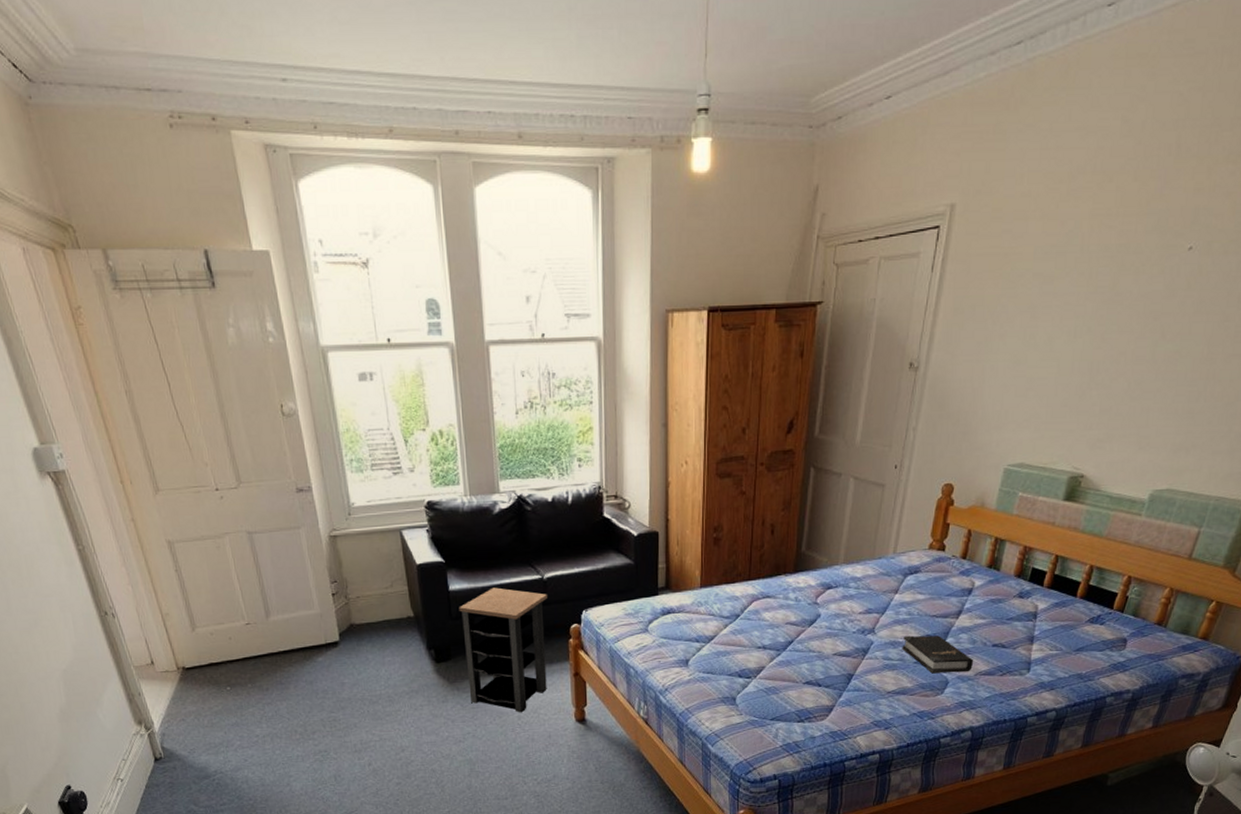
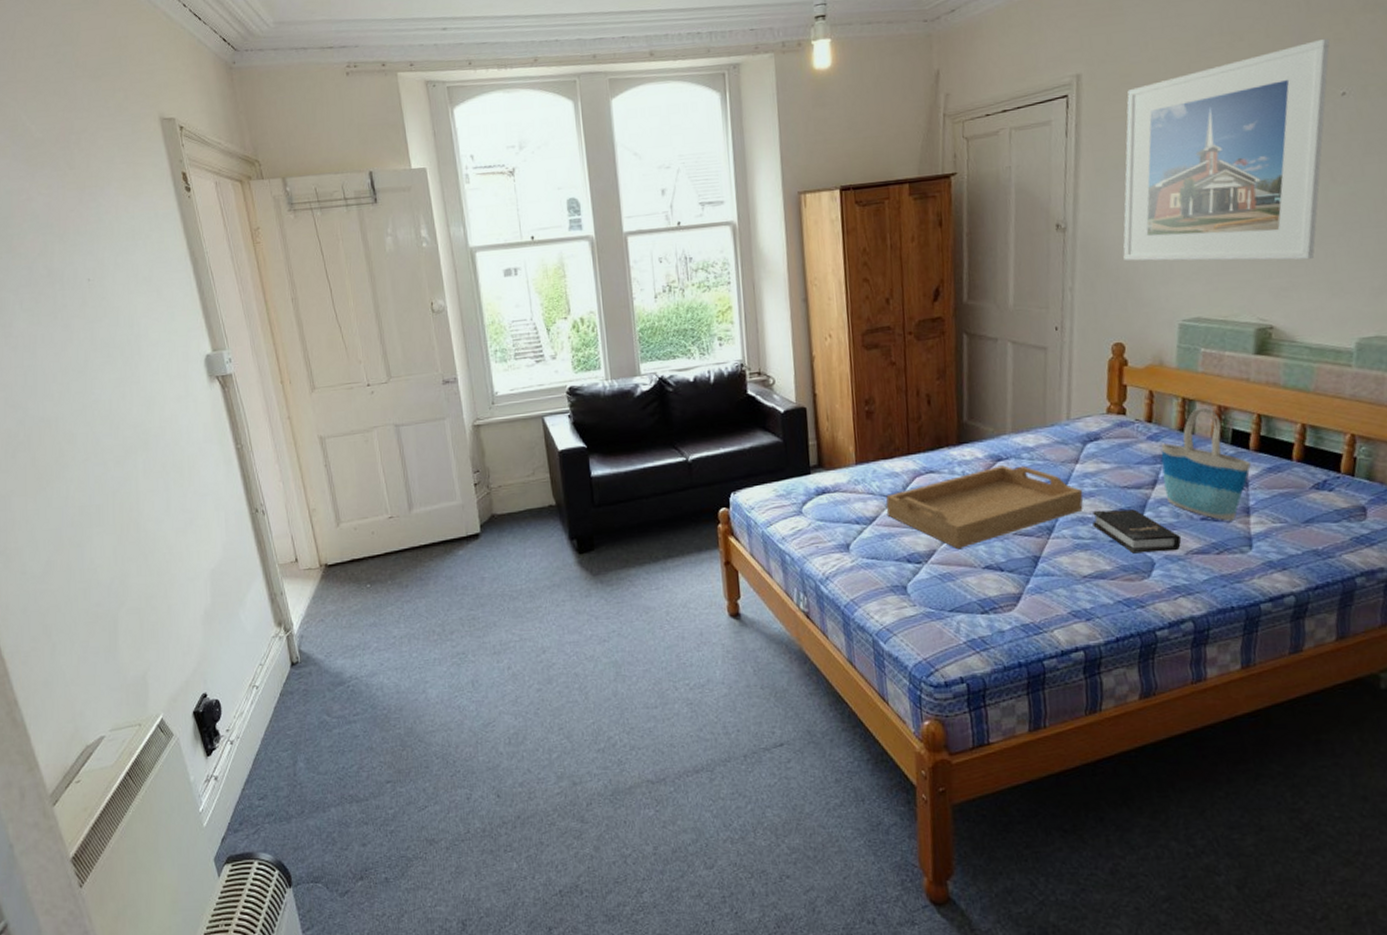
side table: present [459,587,547,713] -> none [601,471,697,608]
serving tray: none [724,593,898,666] -> present [886,465,1084,549]
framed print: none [966,187,1189,414] -> present [1123,38,1330,261]
tote bag: none [967,547,1042,648] -> present [1161,407,1251,521]

